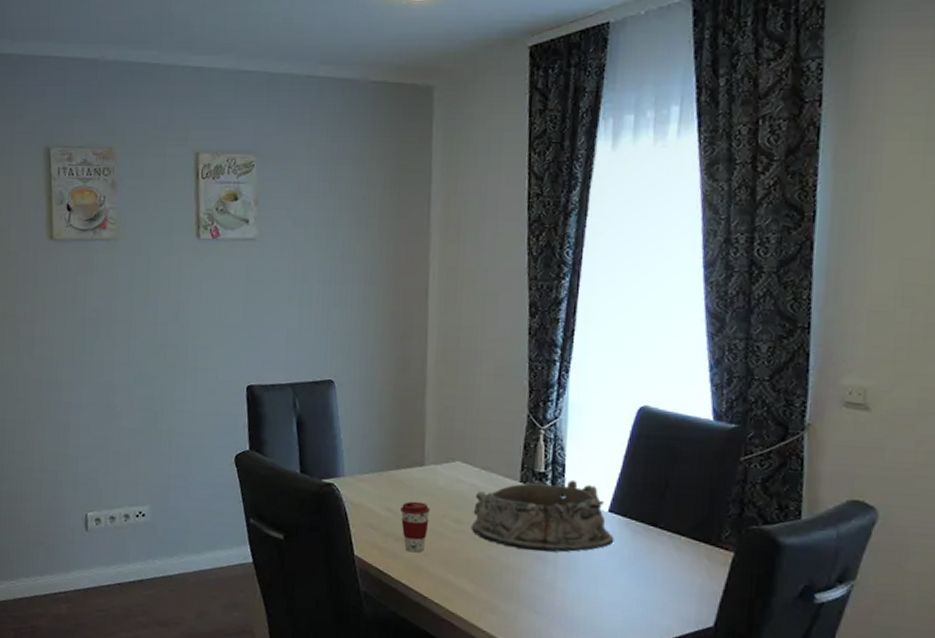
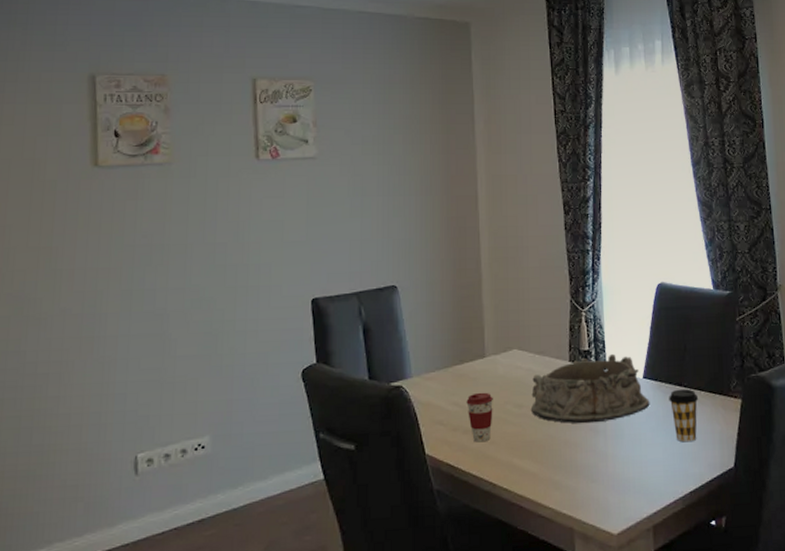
coffee cup: none [638,529,677,591] -> present [669,388,699,443]

